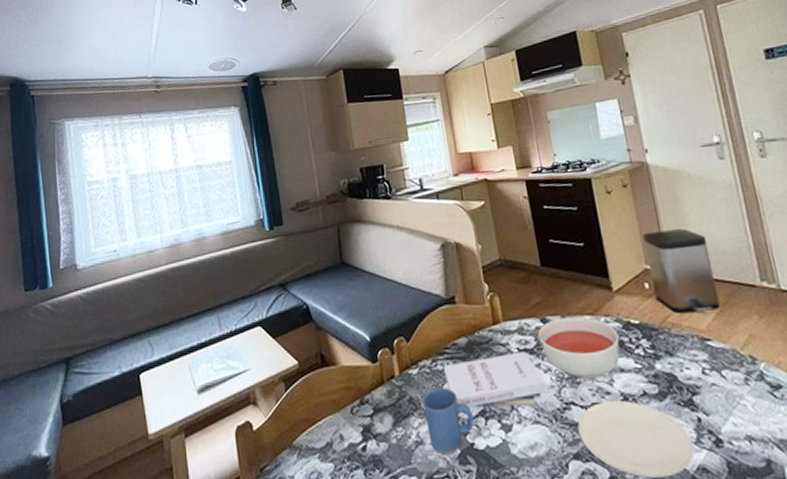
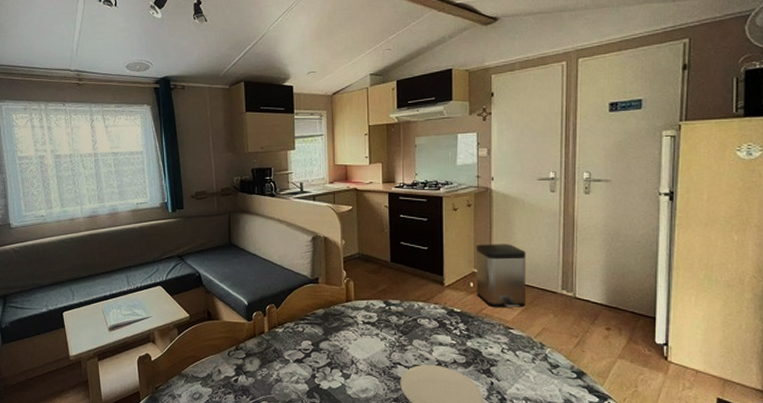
mug: present [422,388,474,455] -> none [284,344,322,391]
books: present [442,351,549,407] -> none [303,323,382,362]
bowl: present [538,316,621,380] -> none [380,301,443,348]

